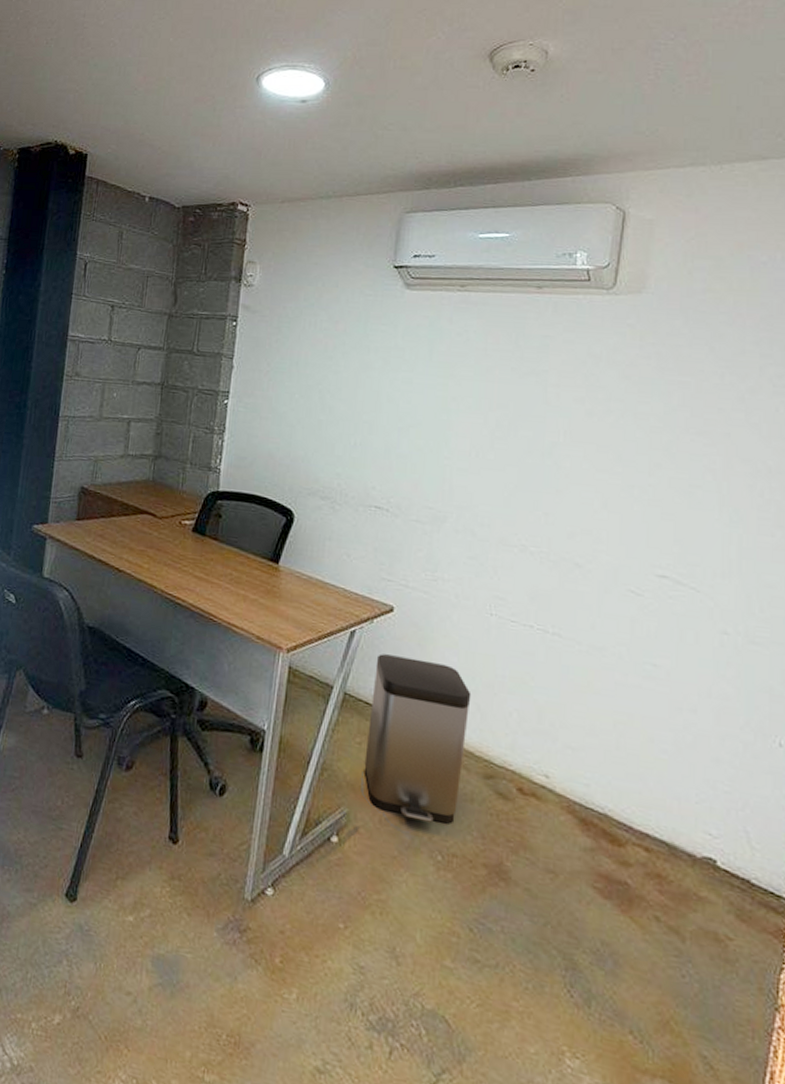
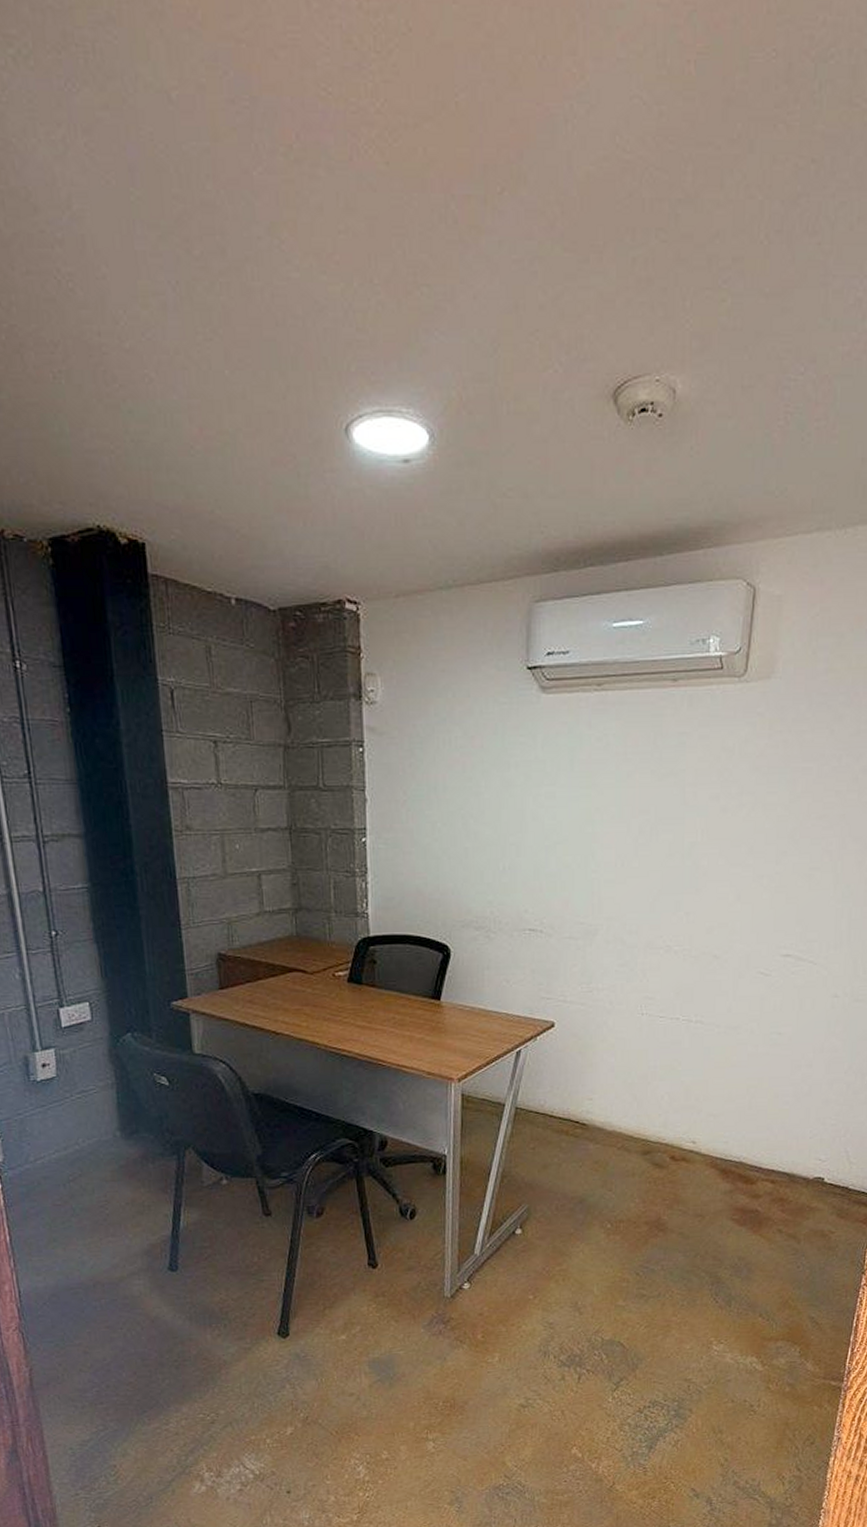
pedal bin: present [364,654,472,824] -> none [539,1065,629,1201]

